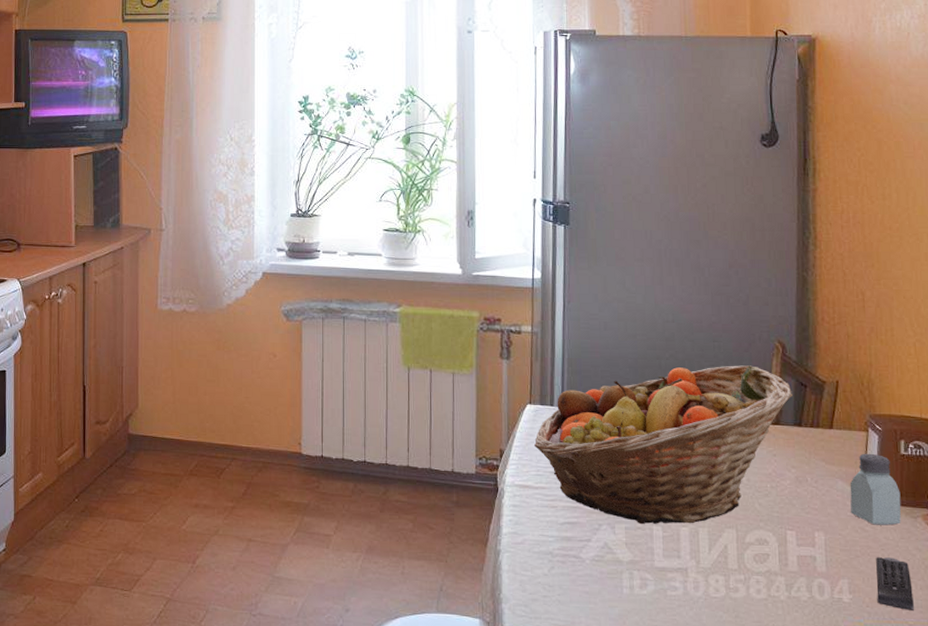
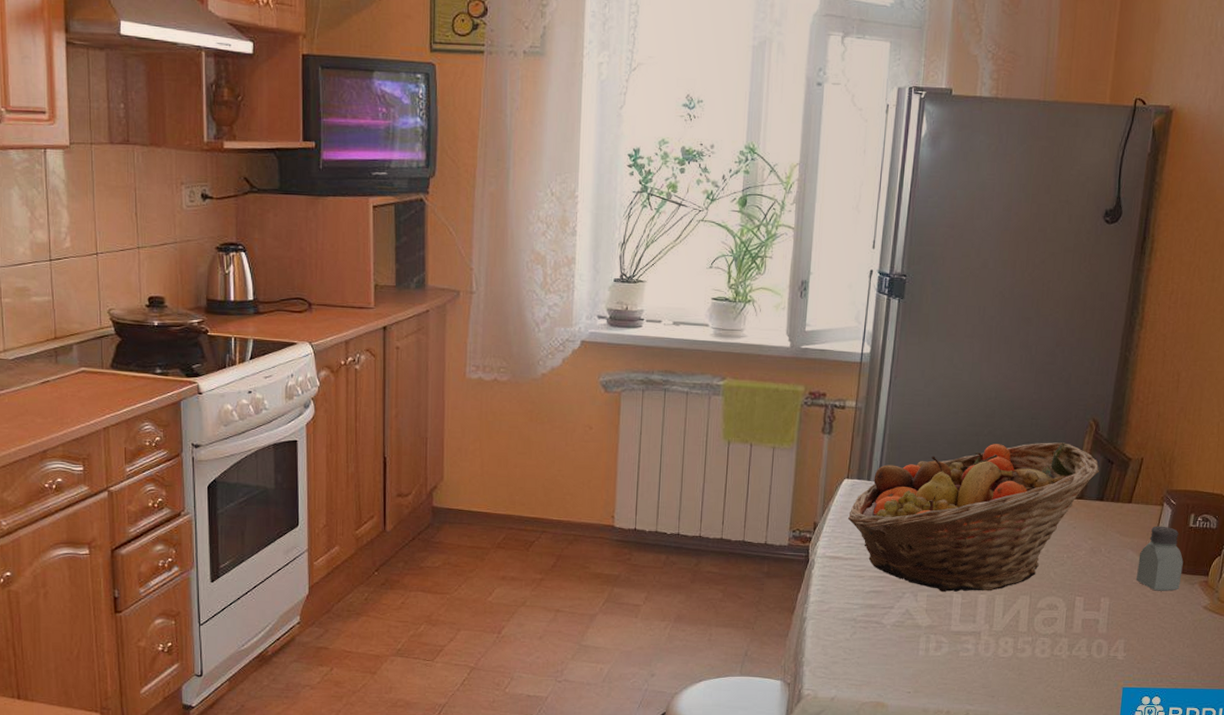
remote control: present [876,557,915,612] -> none [1147,619,1181,667]

